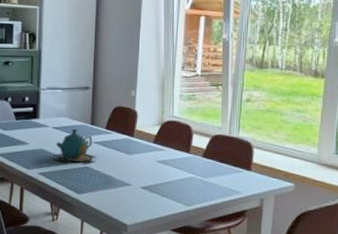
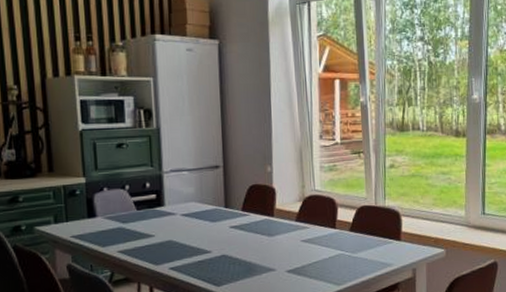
teapot: present [53,128,96,164] -> none [184,213,234,254]

